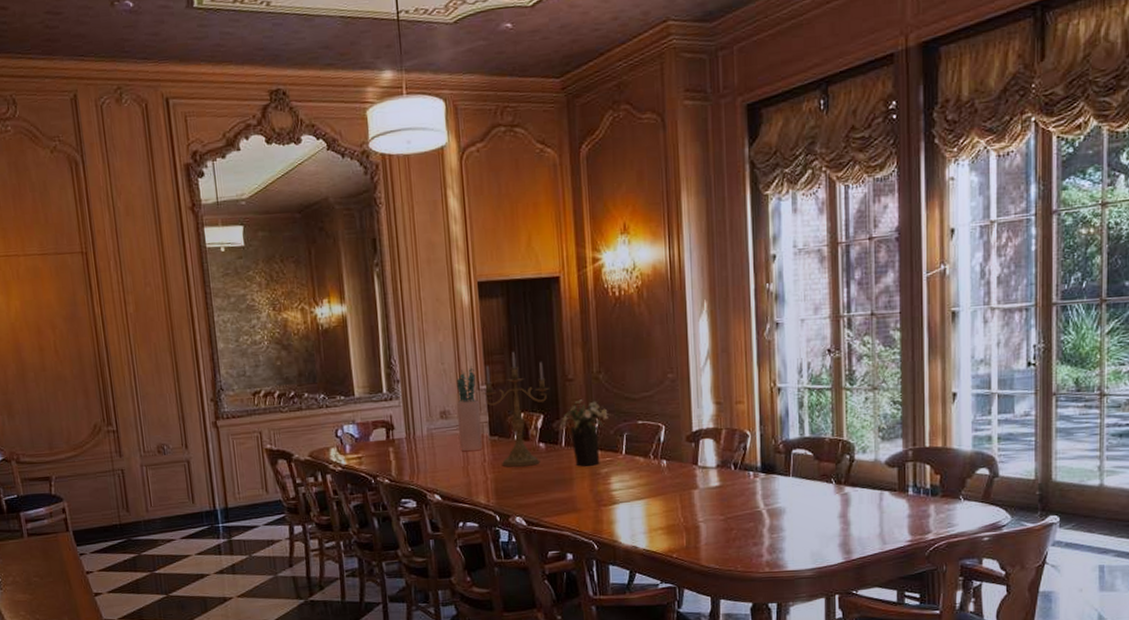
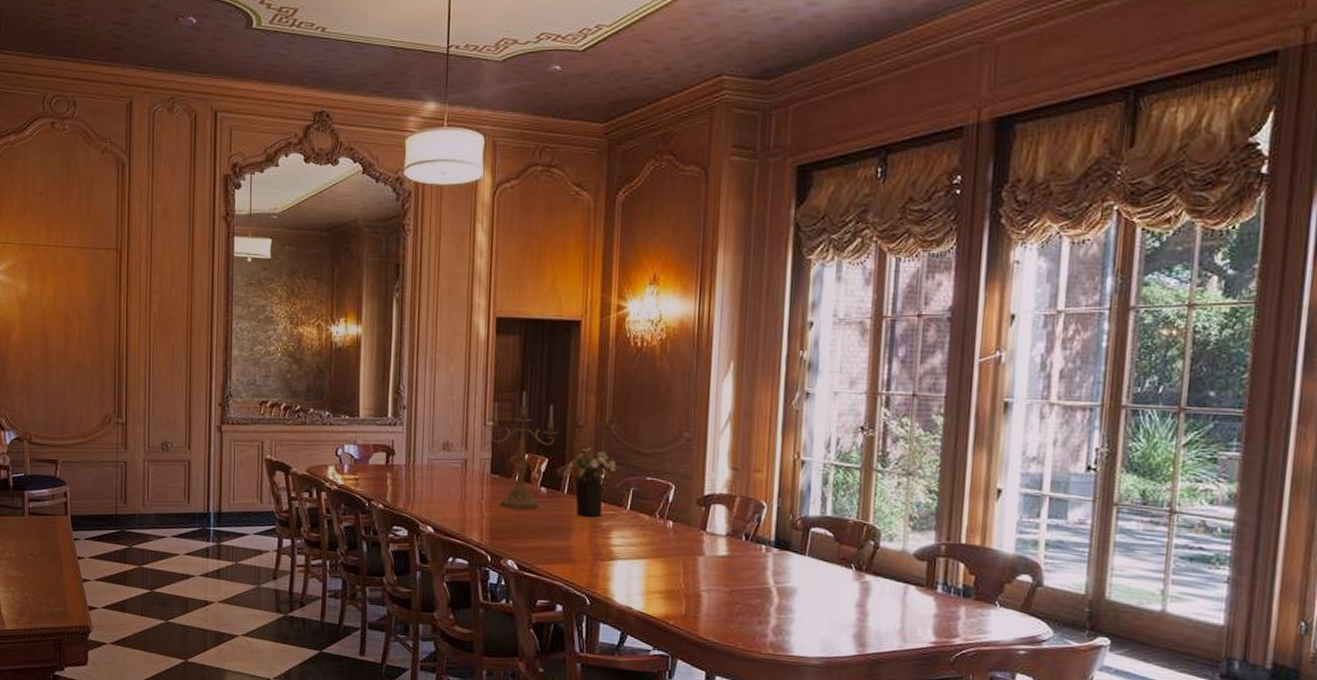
vase: present [457,366,483,453] -> none [459,401,484,488]

